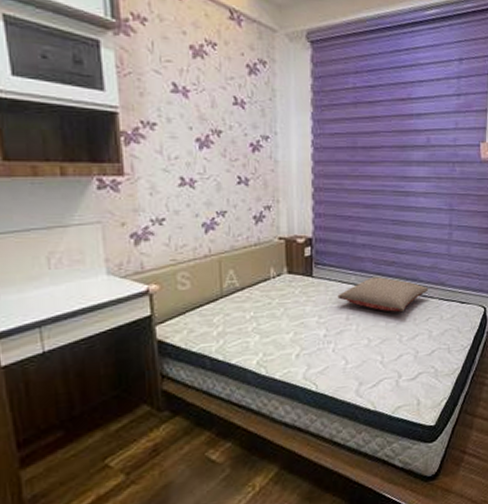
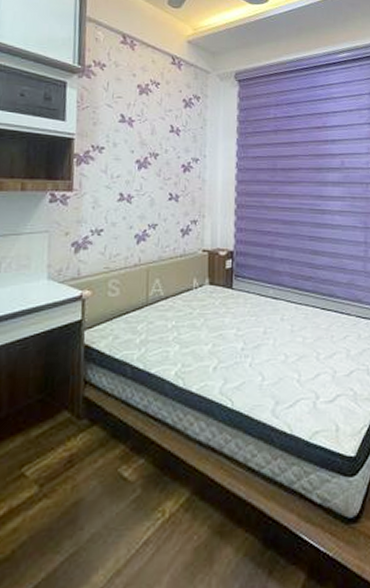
pillow: present [337,277,429,312] -> none [256,291,346,328]

